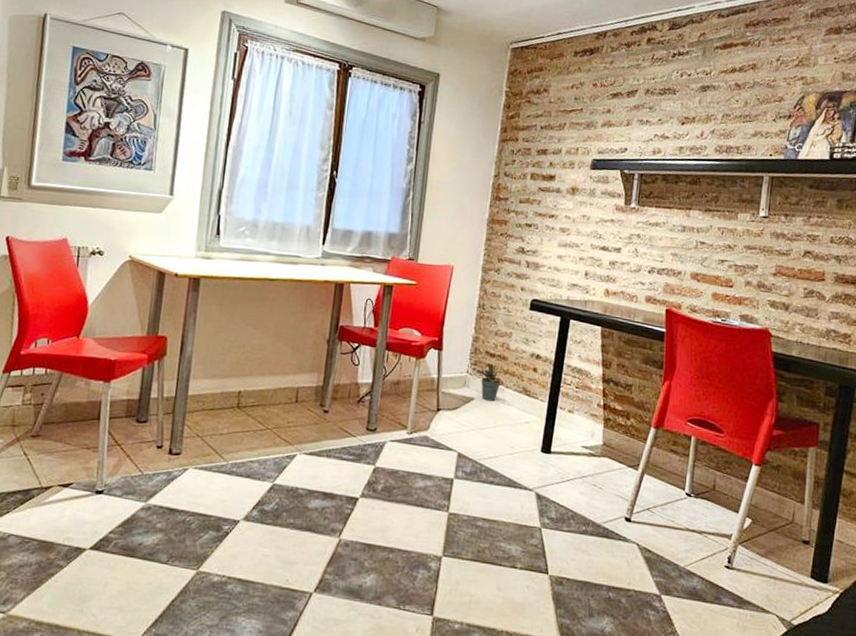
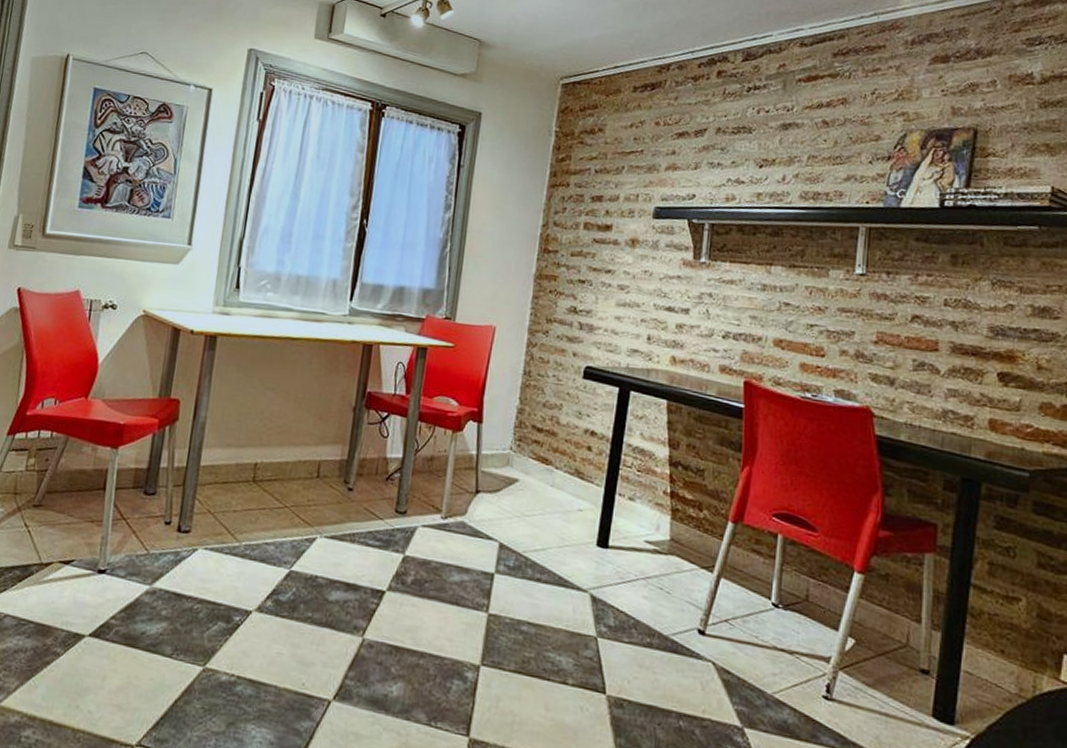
potted plant: present [476,364,502,402] -> none [521,440,550,484]

